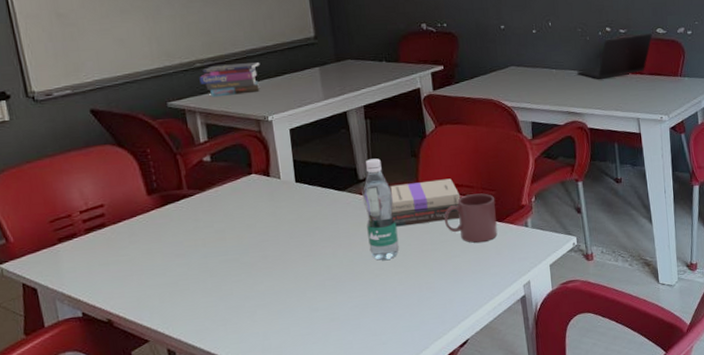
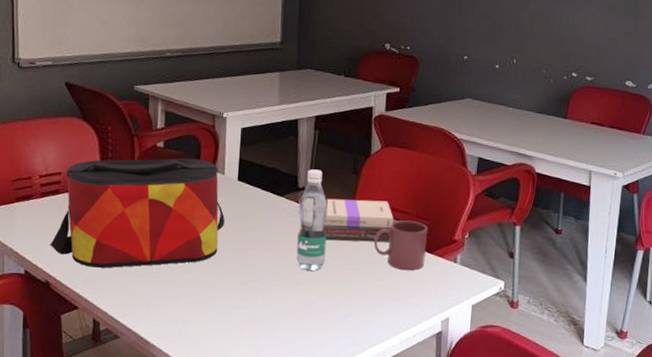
bag: none [105,167,290,297] -> present [50,158,225,268]
books: present [199,62,260,98] -> none [167,57,225,89]
laptop: present [577,32,653,79] -> none [534,84,621,125]

